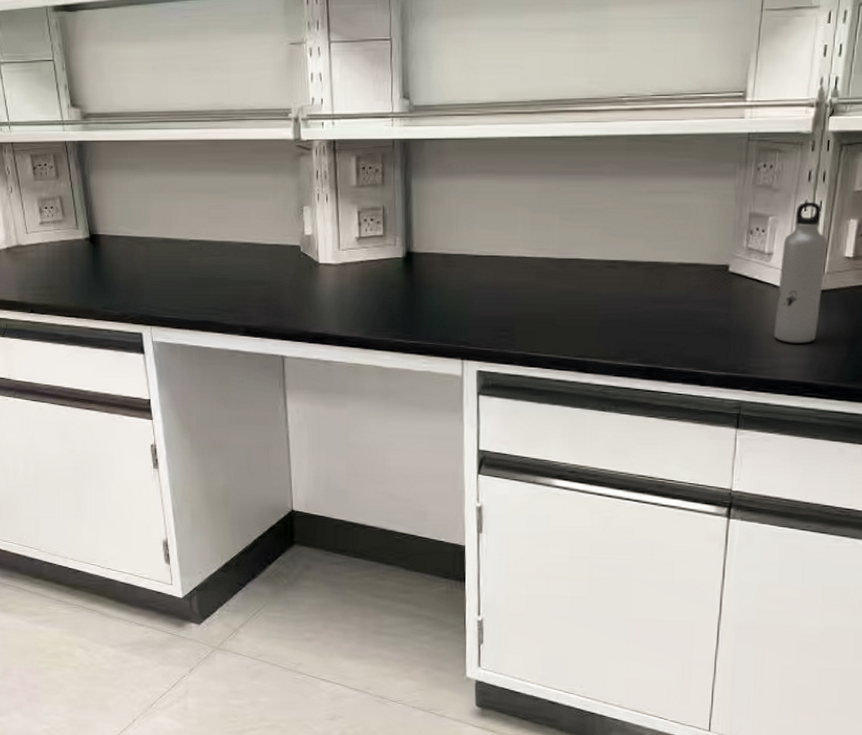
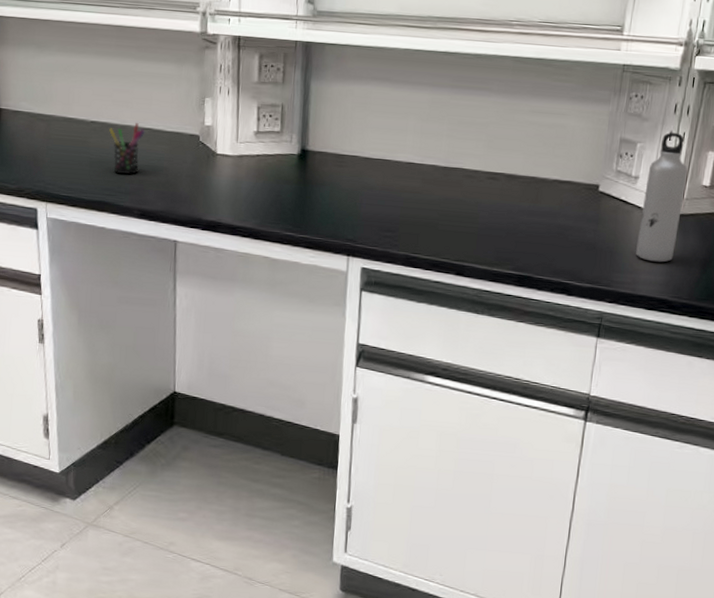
pen holder: none [208,238,245,292] -> present [109,123,145,175]

